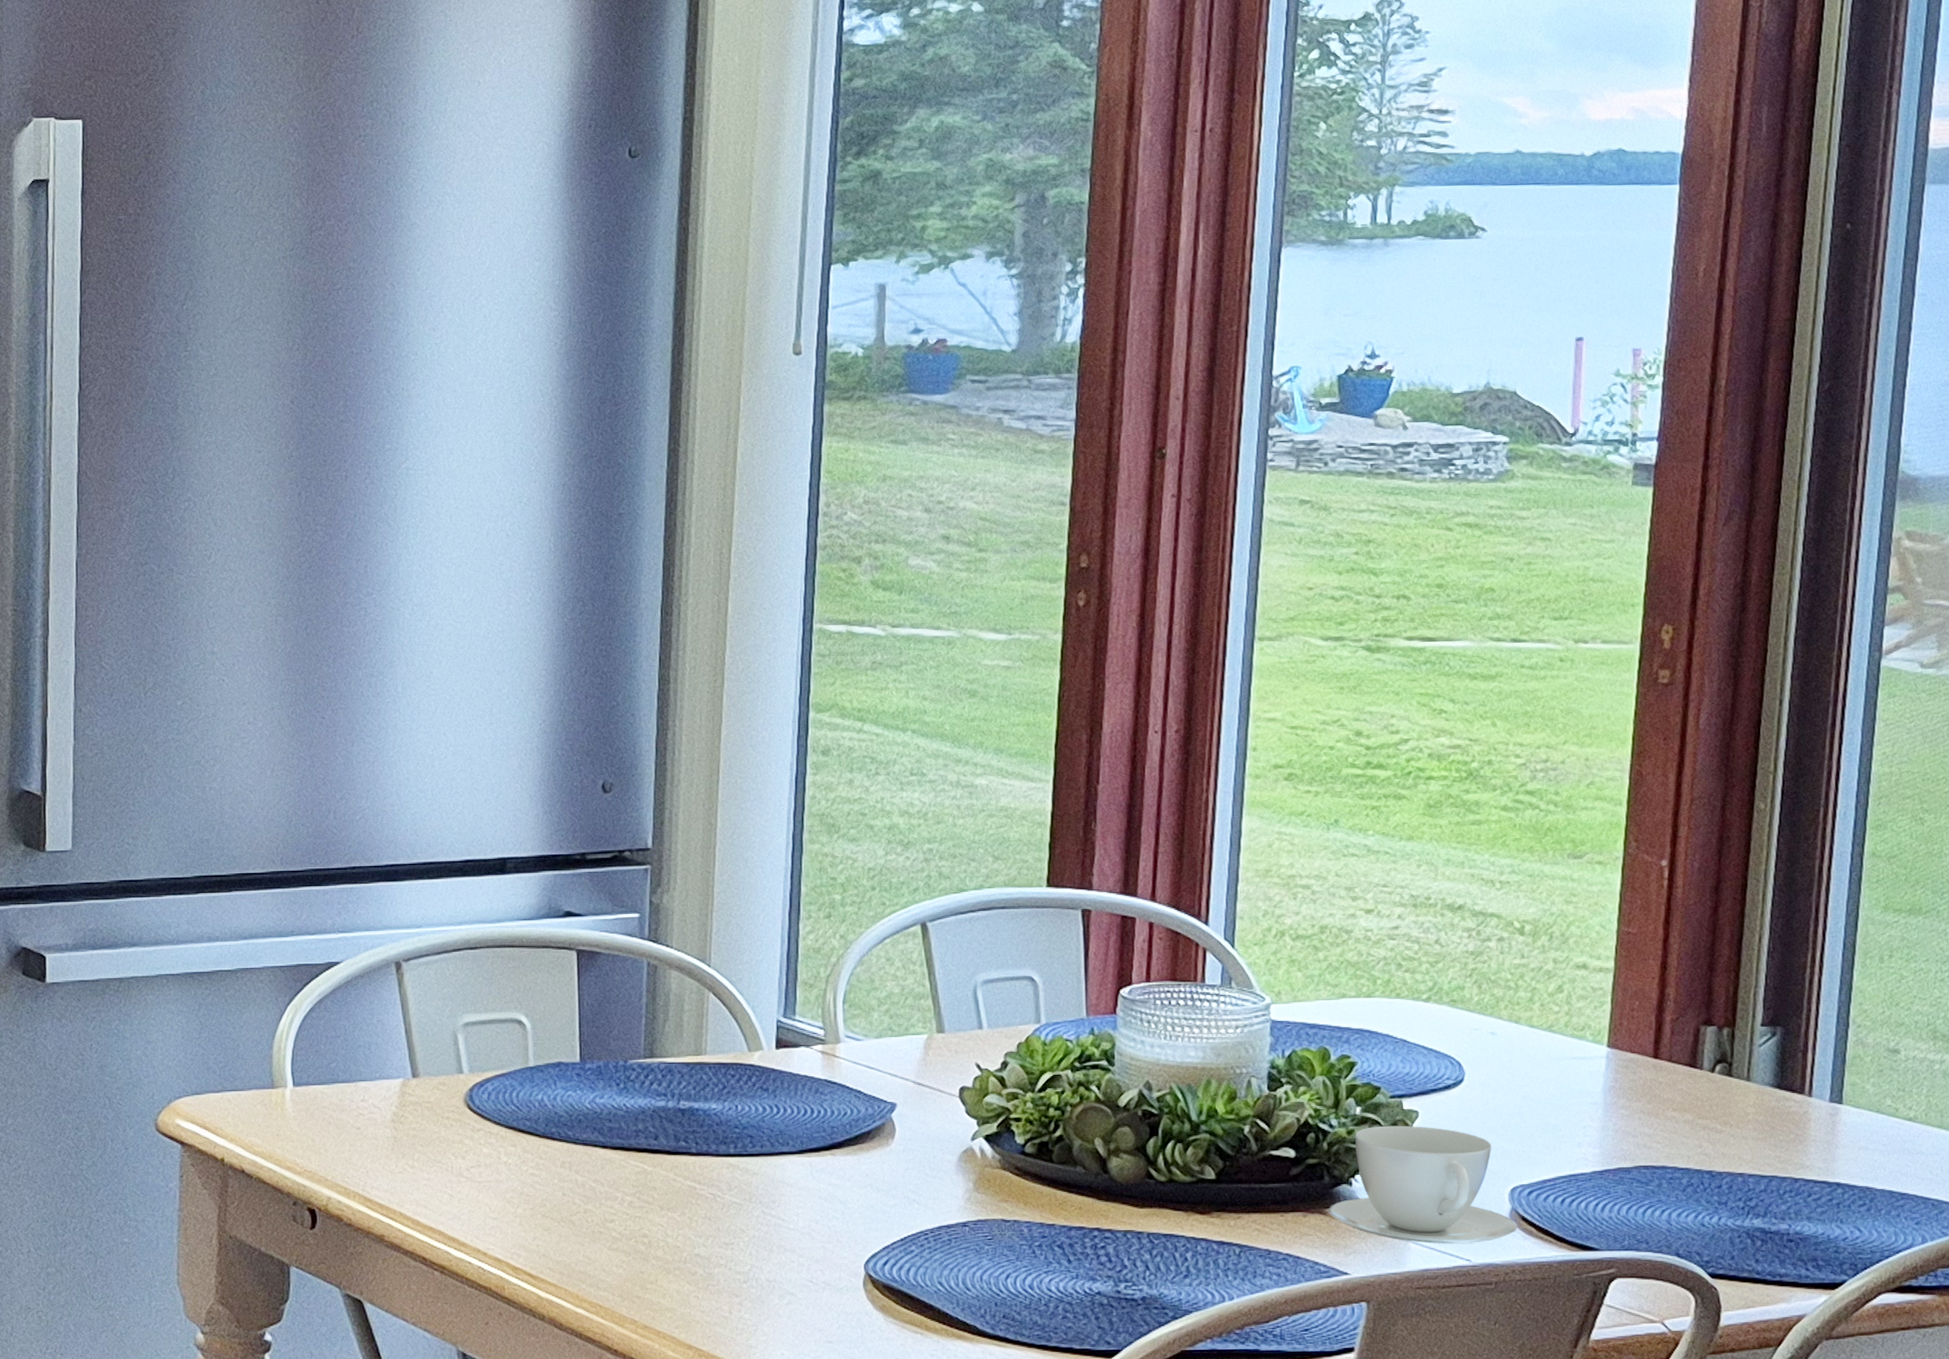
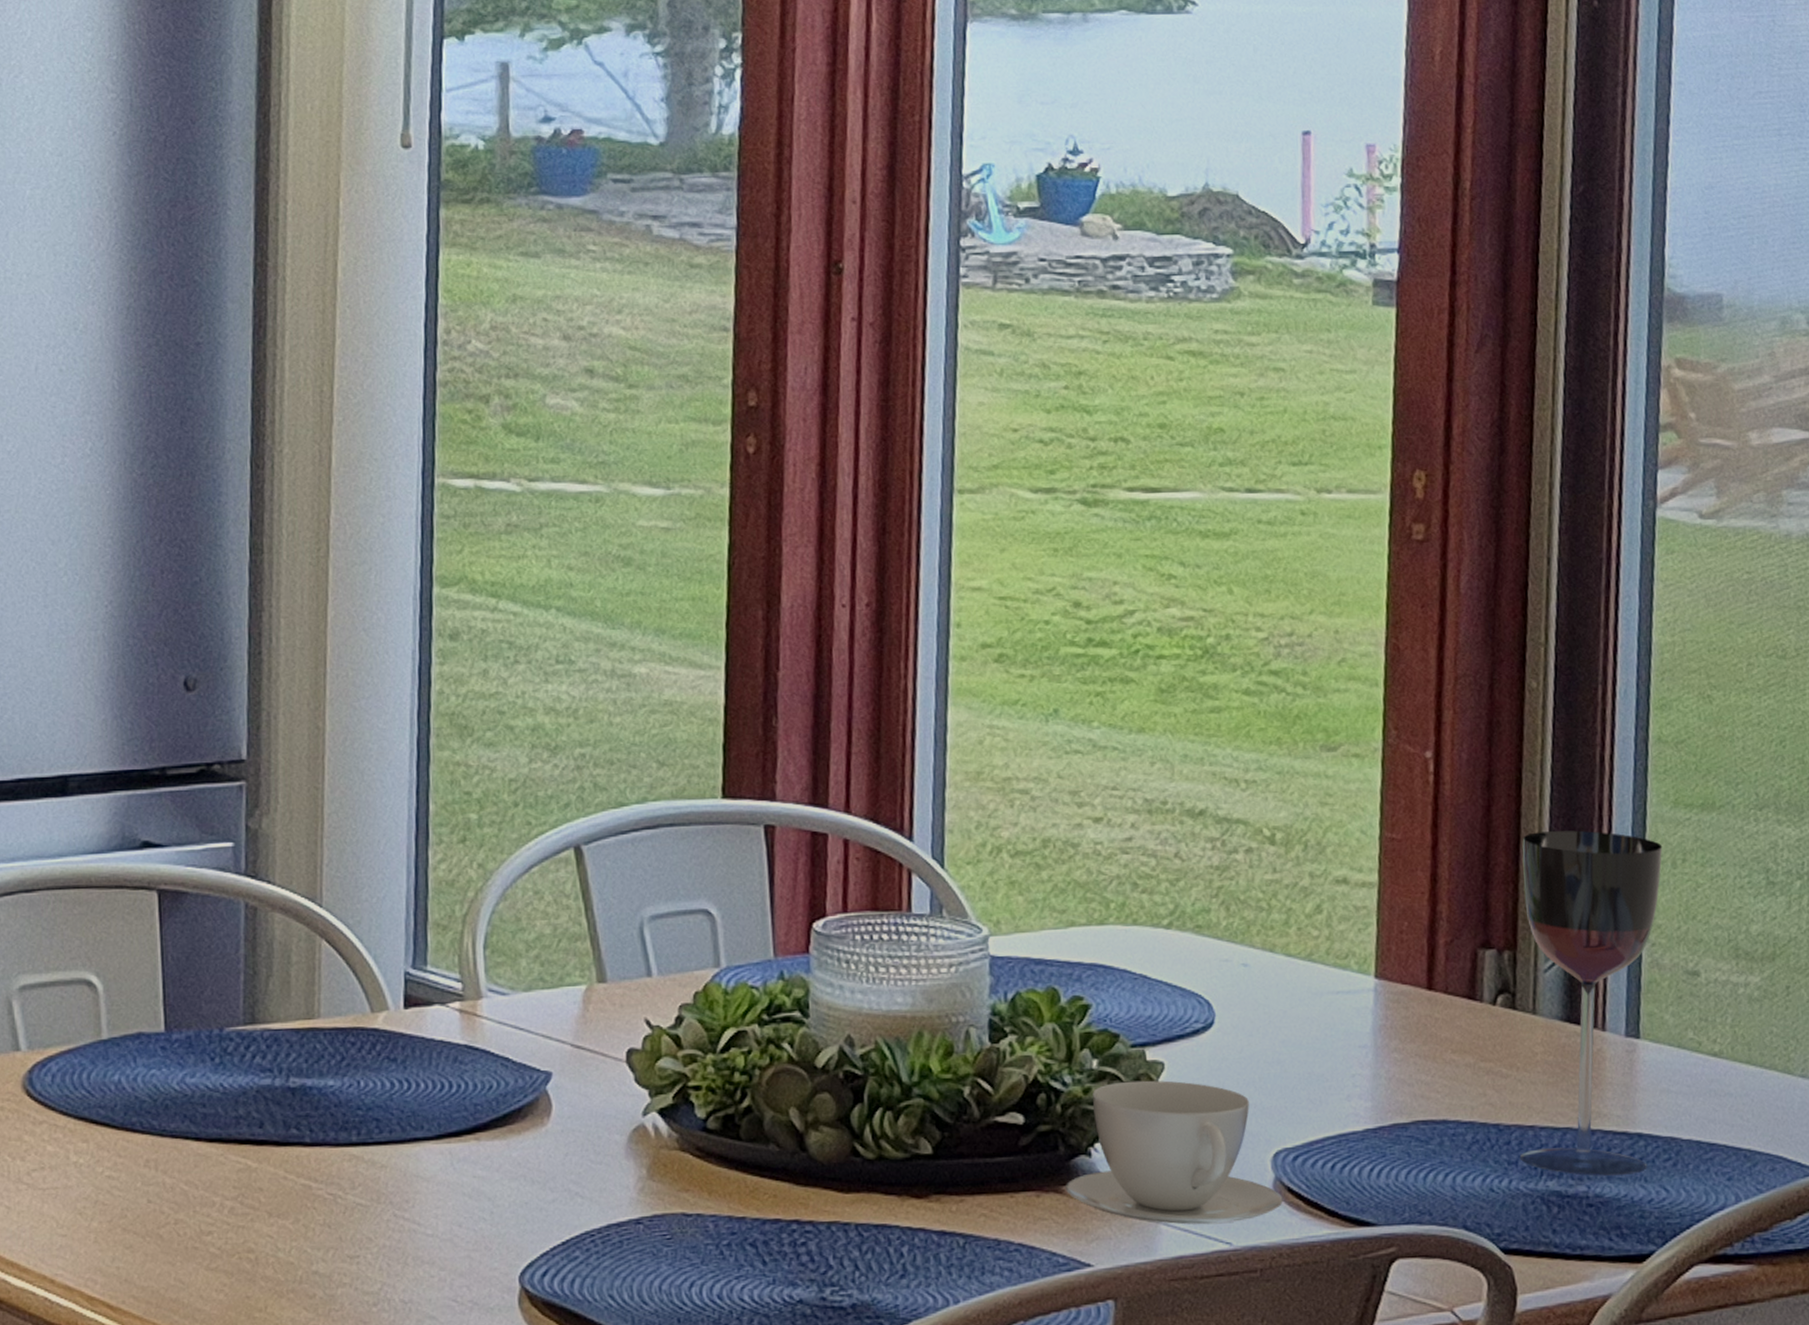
wineglass: none [1729,929,1872,1218] -> present [1519,830,1663,1177]

